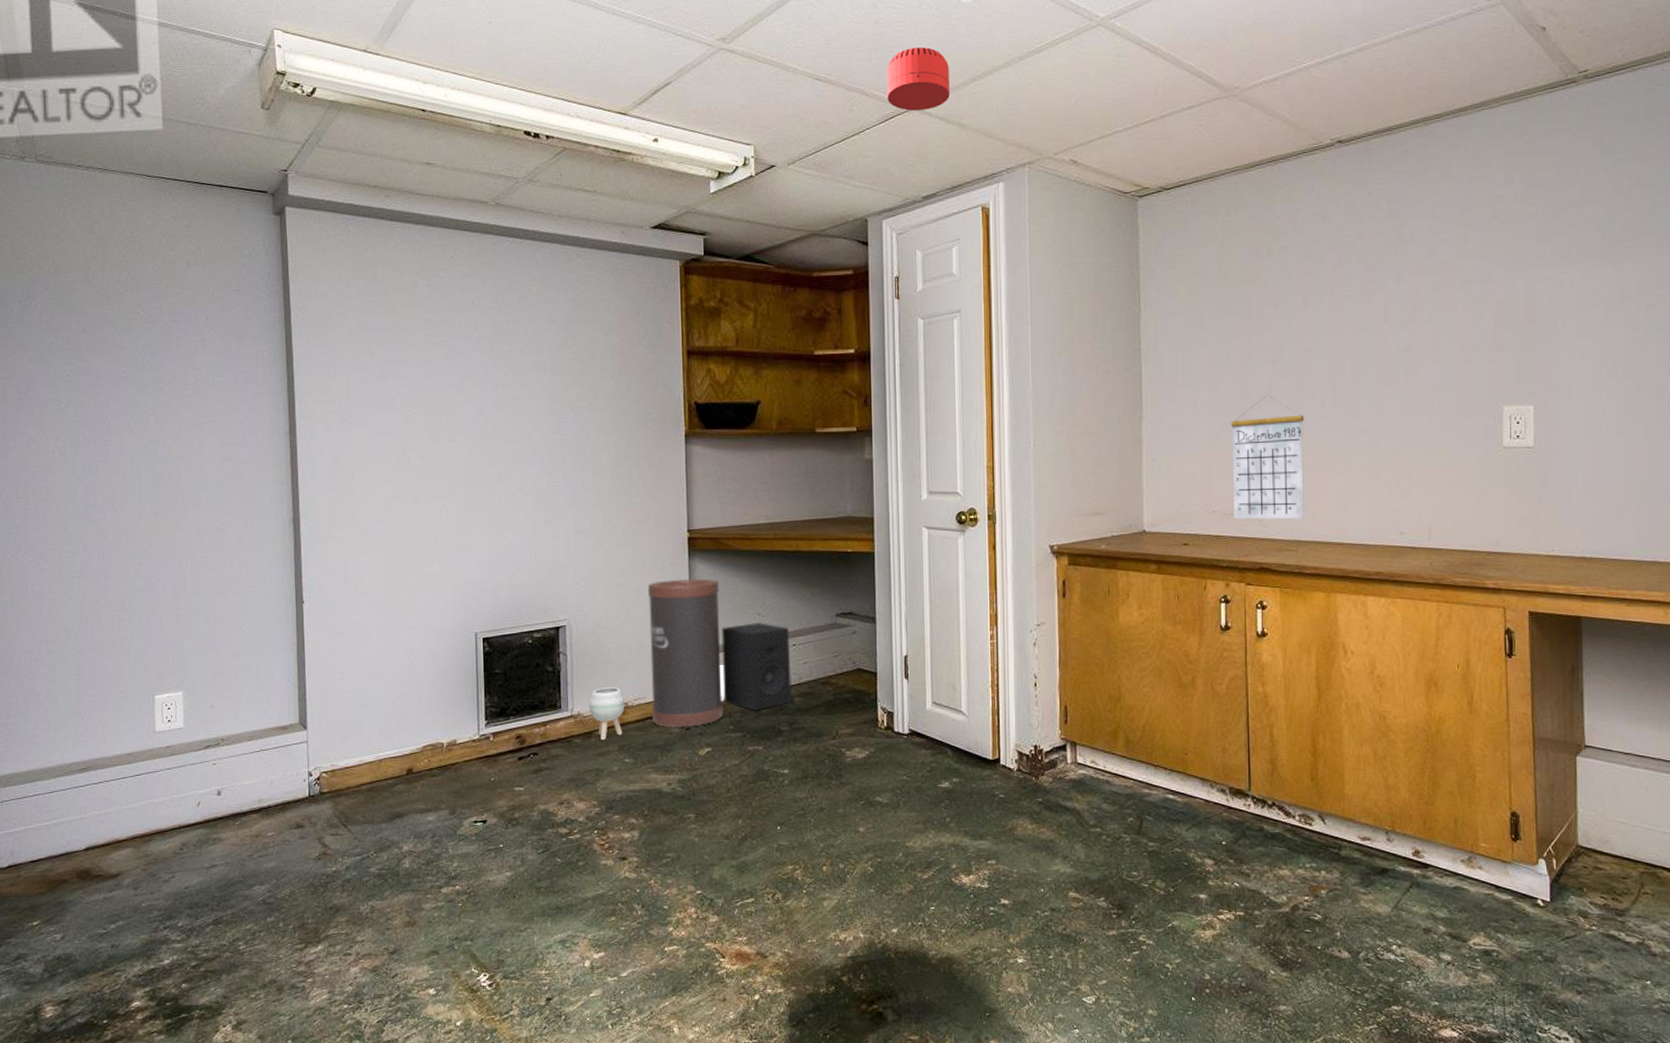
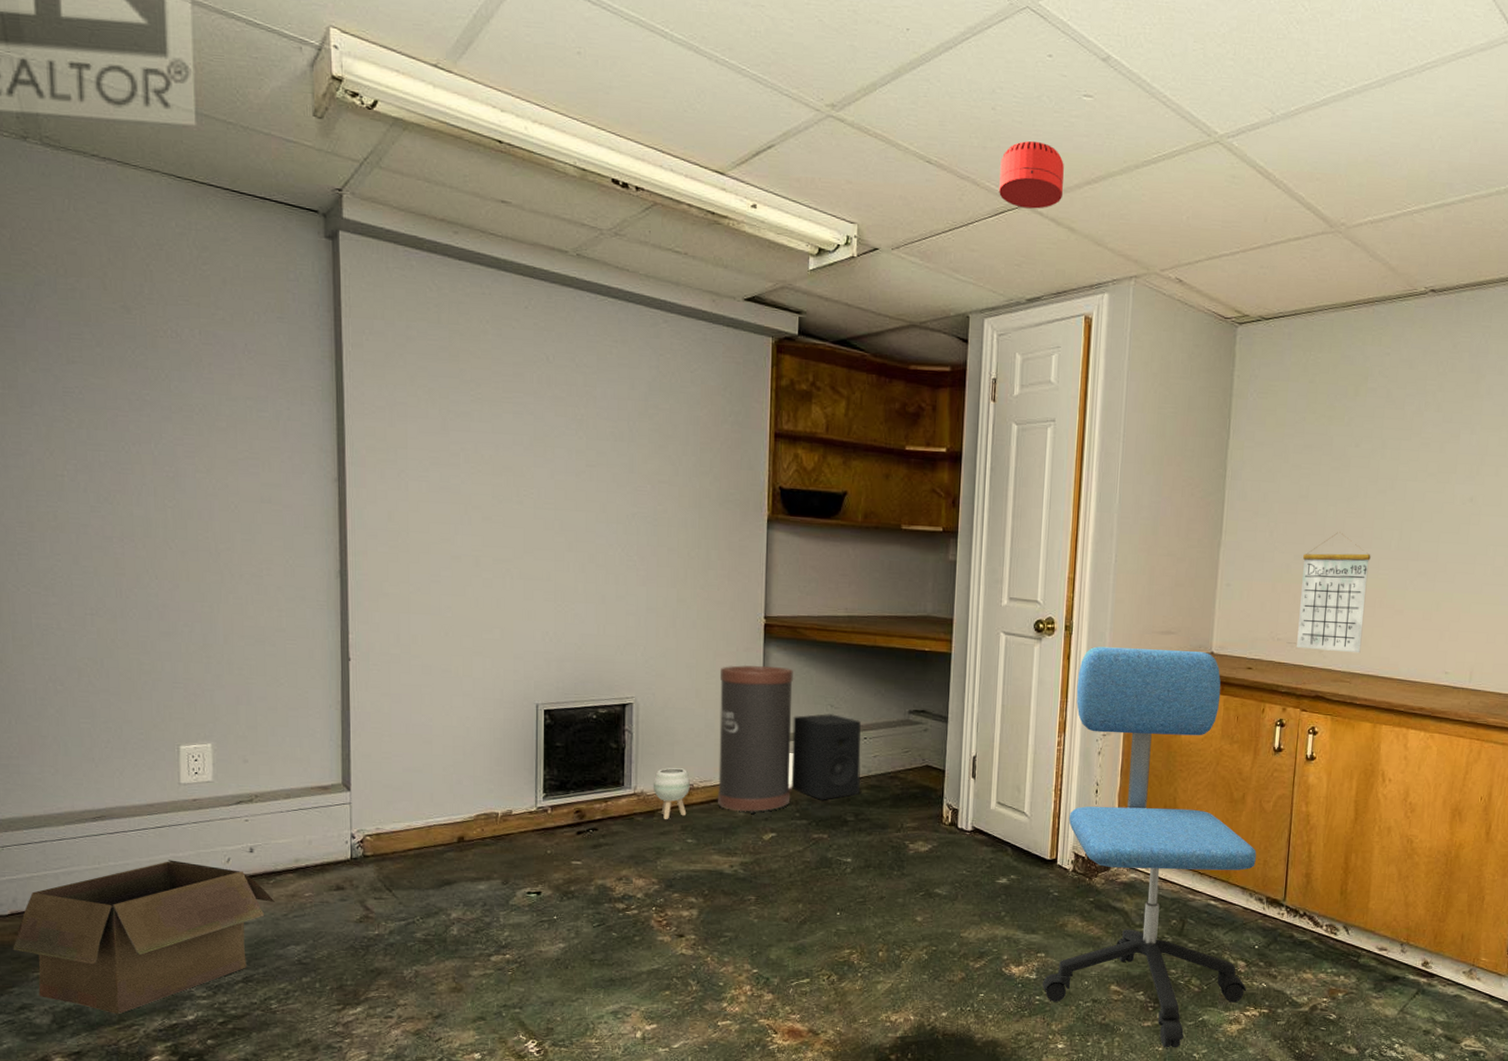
box: none [10,806,241,961] -> present [13,860,275,1015]
office chair: none [996,531,1218,959] -> present [1043,646,1257,1048]

